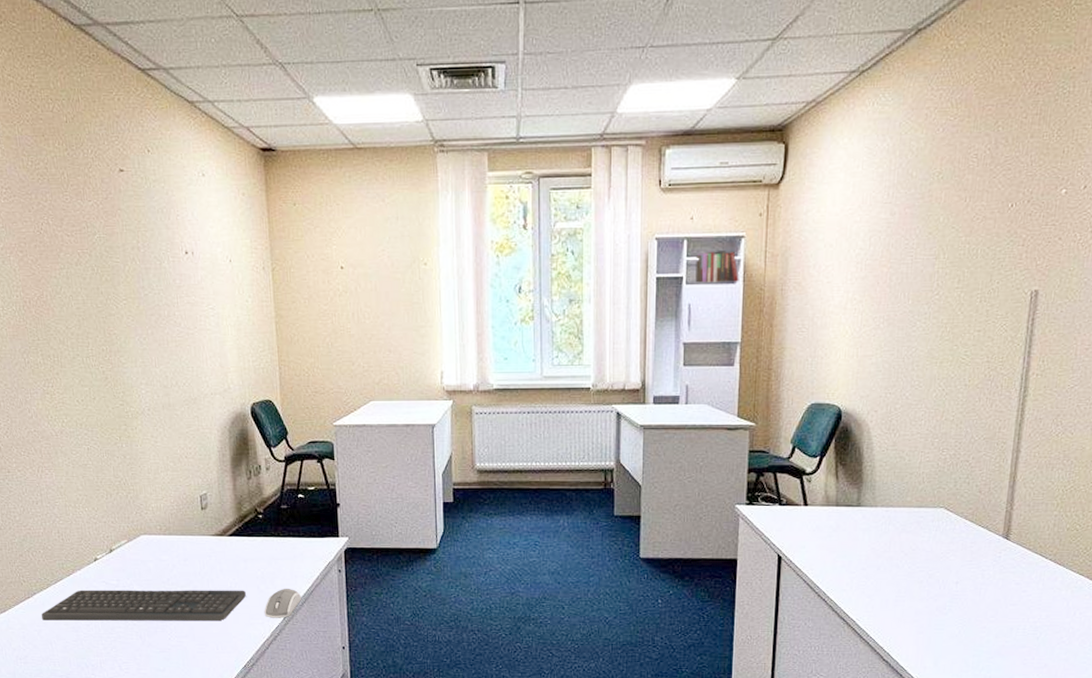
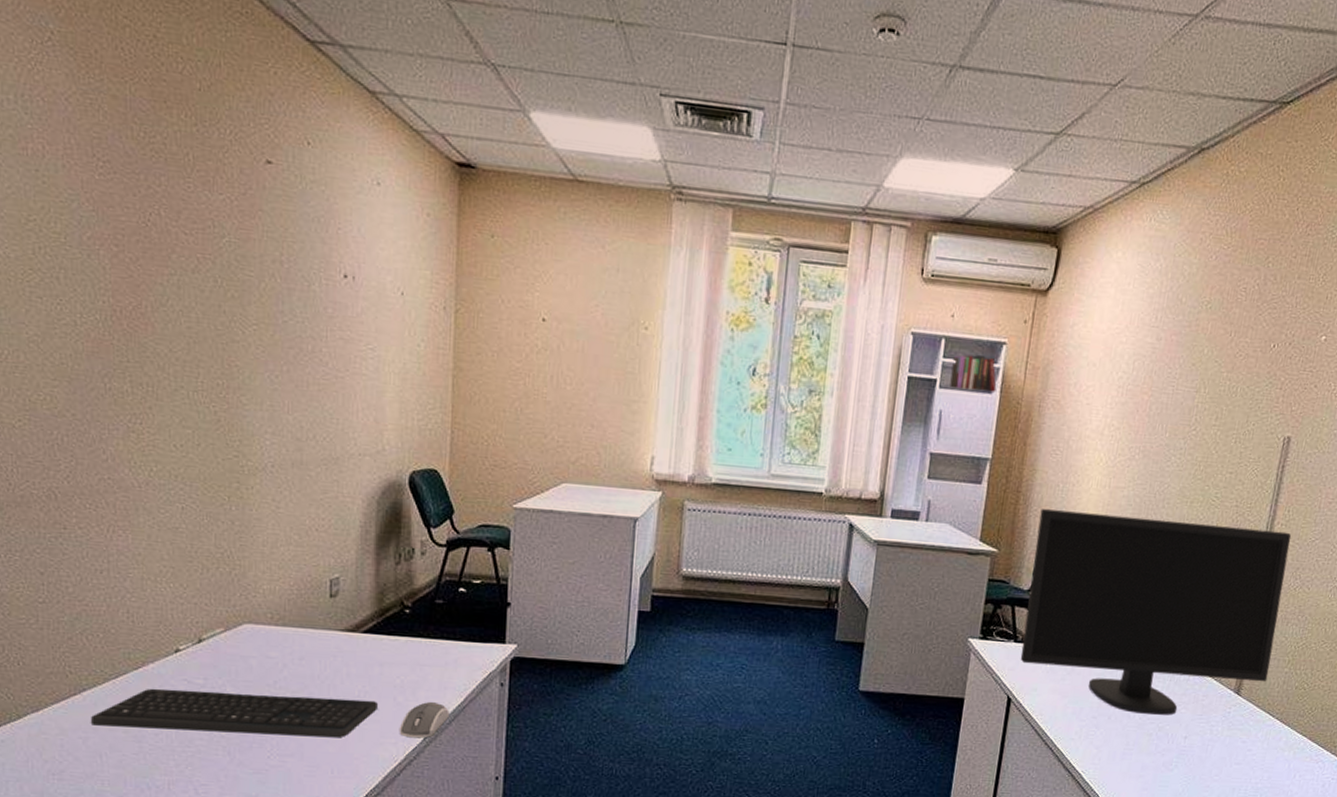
monitor: none [786,381,1049,564] -> present [1020,509,1291,716]

